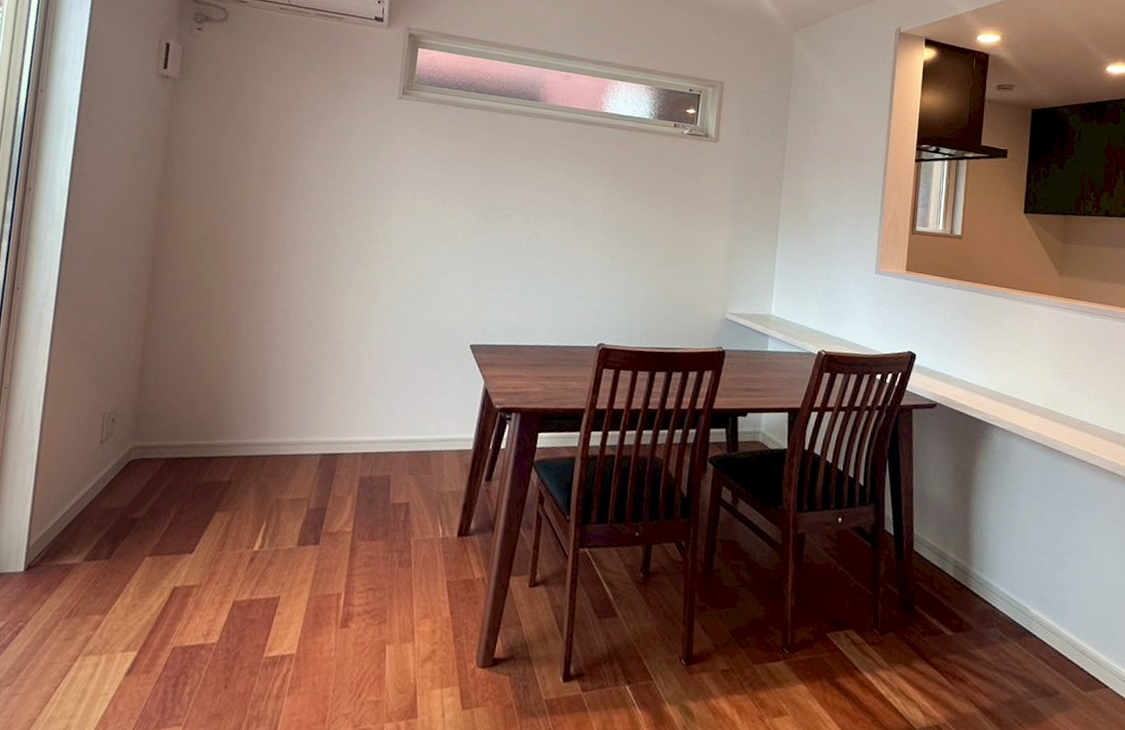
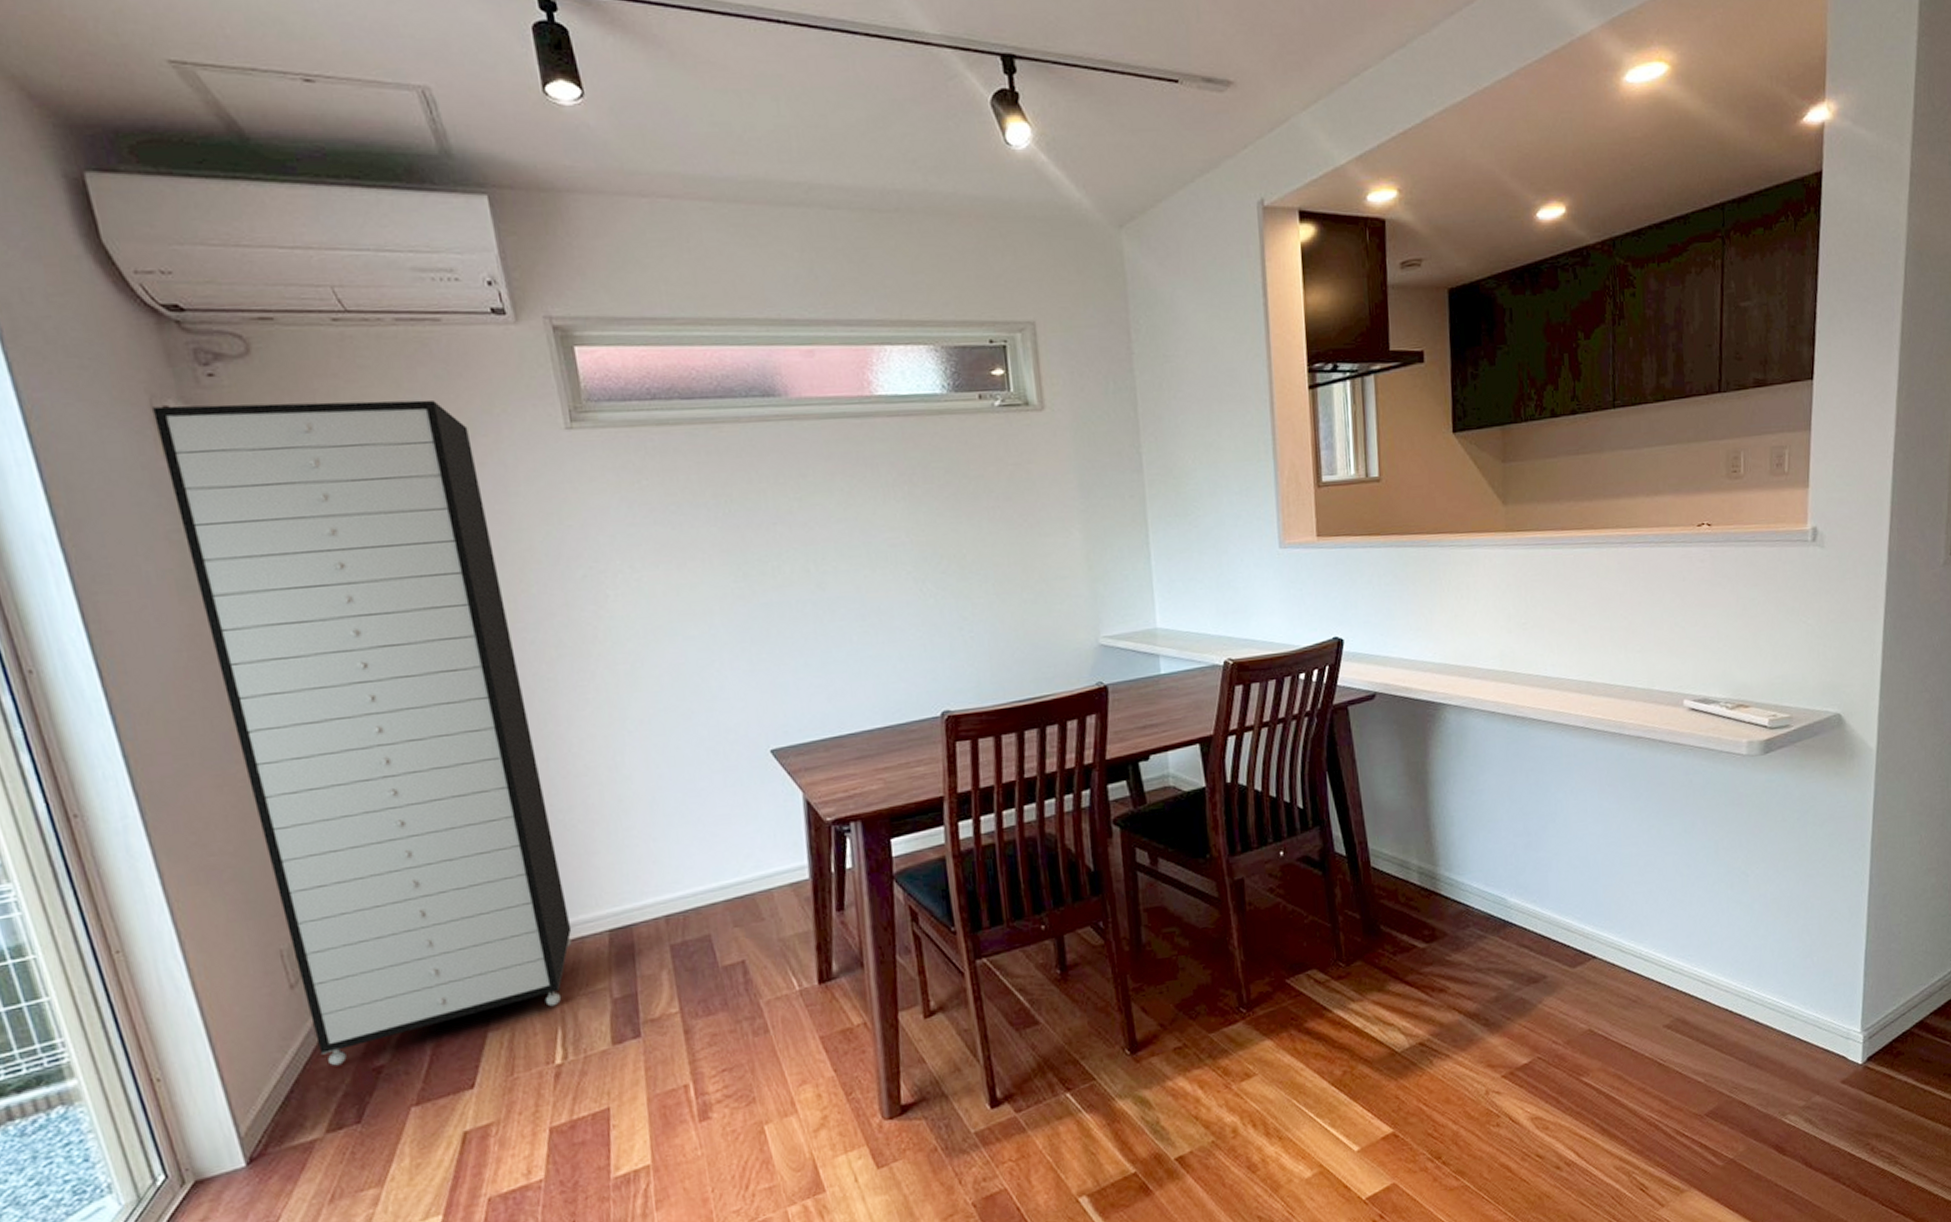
storage cabinet: none [101,42,338,510] -> present [153,399,572,1066]

